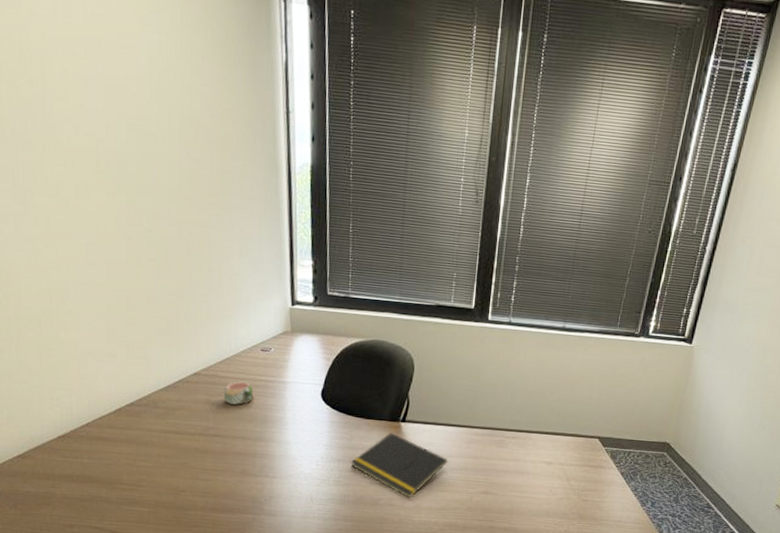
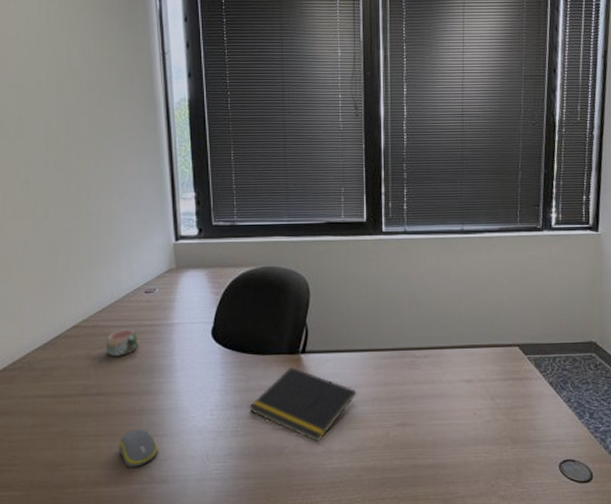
computer mouse: none [234,469,268,500] -> present [119,429,158,467]

